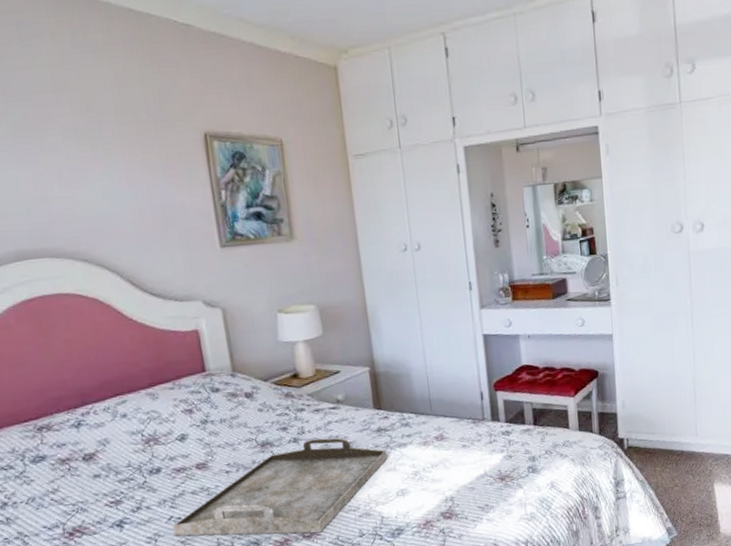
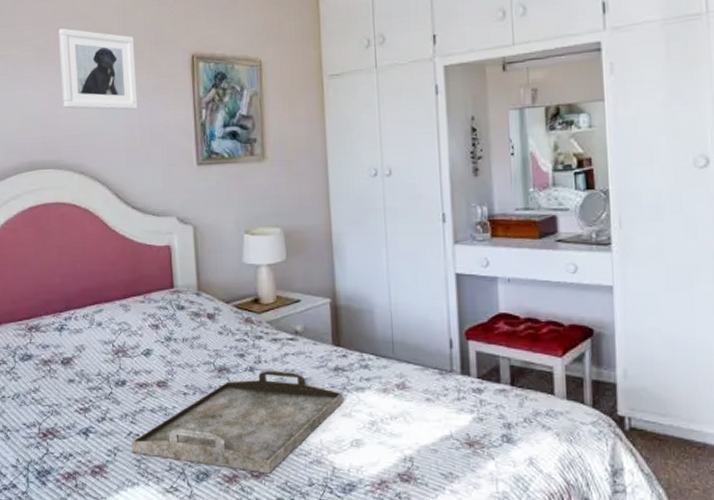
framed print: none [37,101,147,192] -> present [58,28,138,110]

